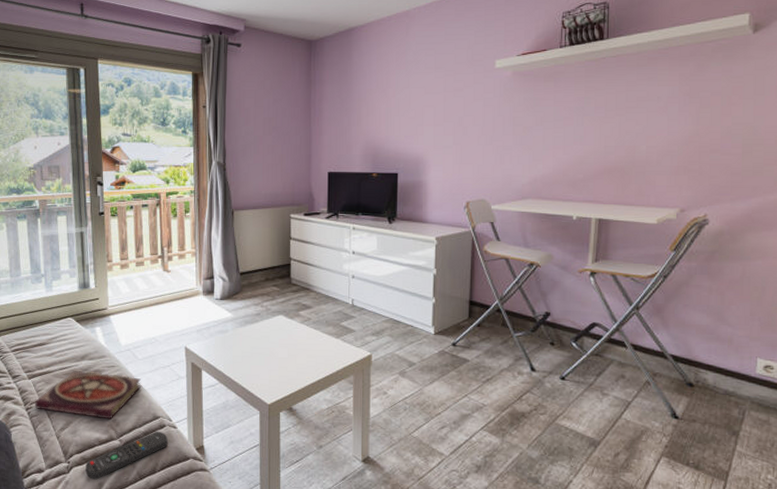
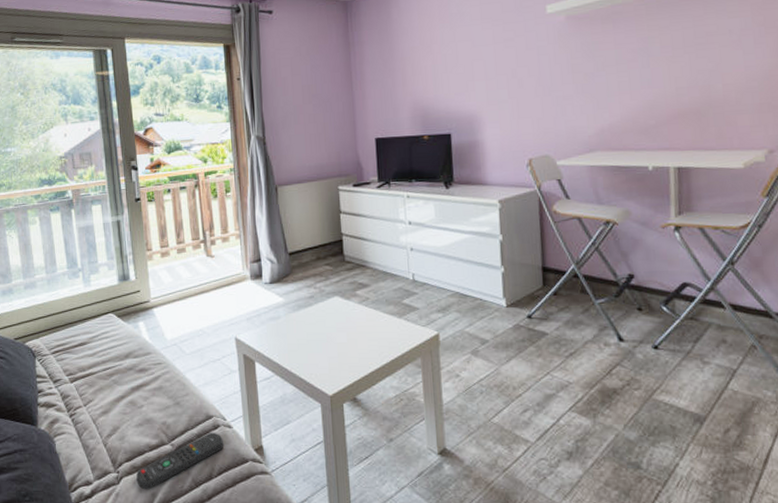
book: present [34,371,142,420] -> none [78,371,192,422]

